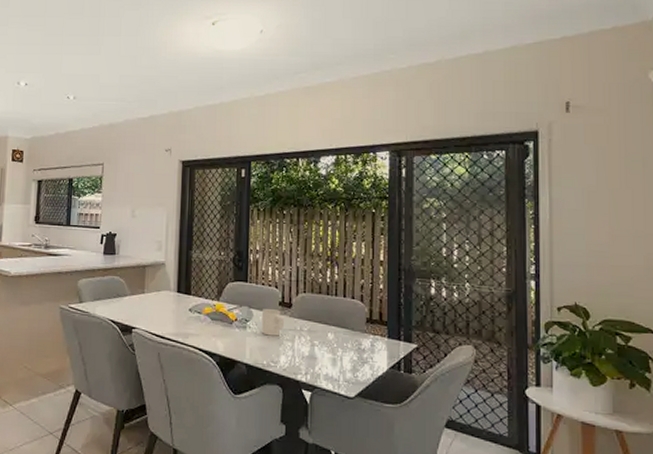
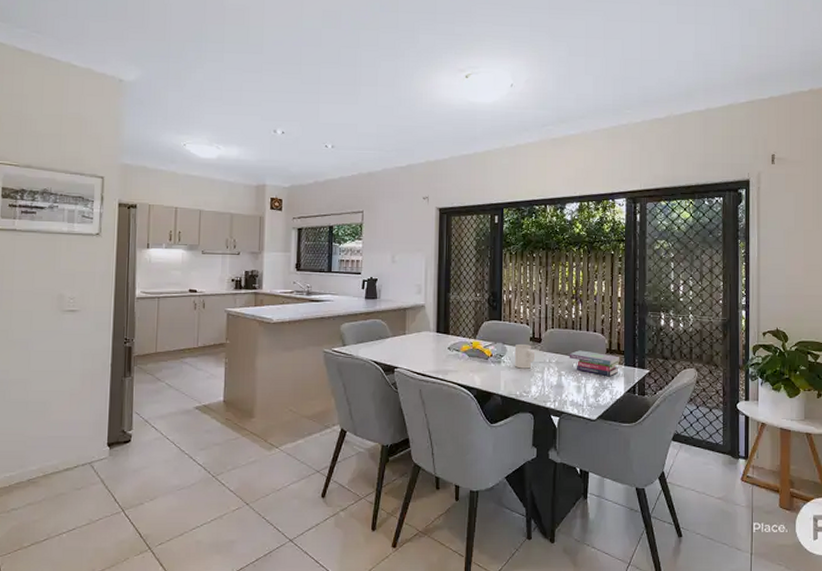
books: none [323,318,382,350] -> present [569,350,619,377]

